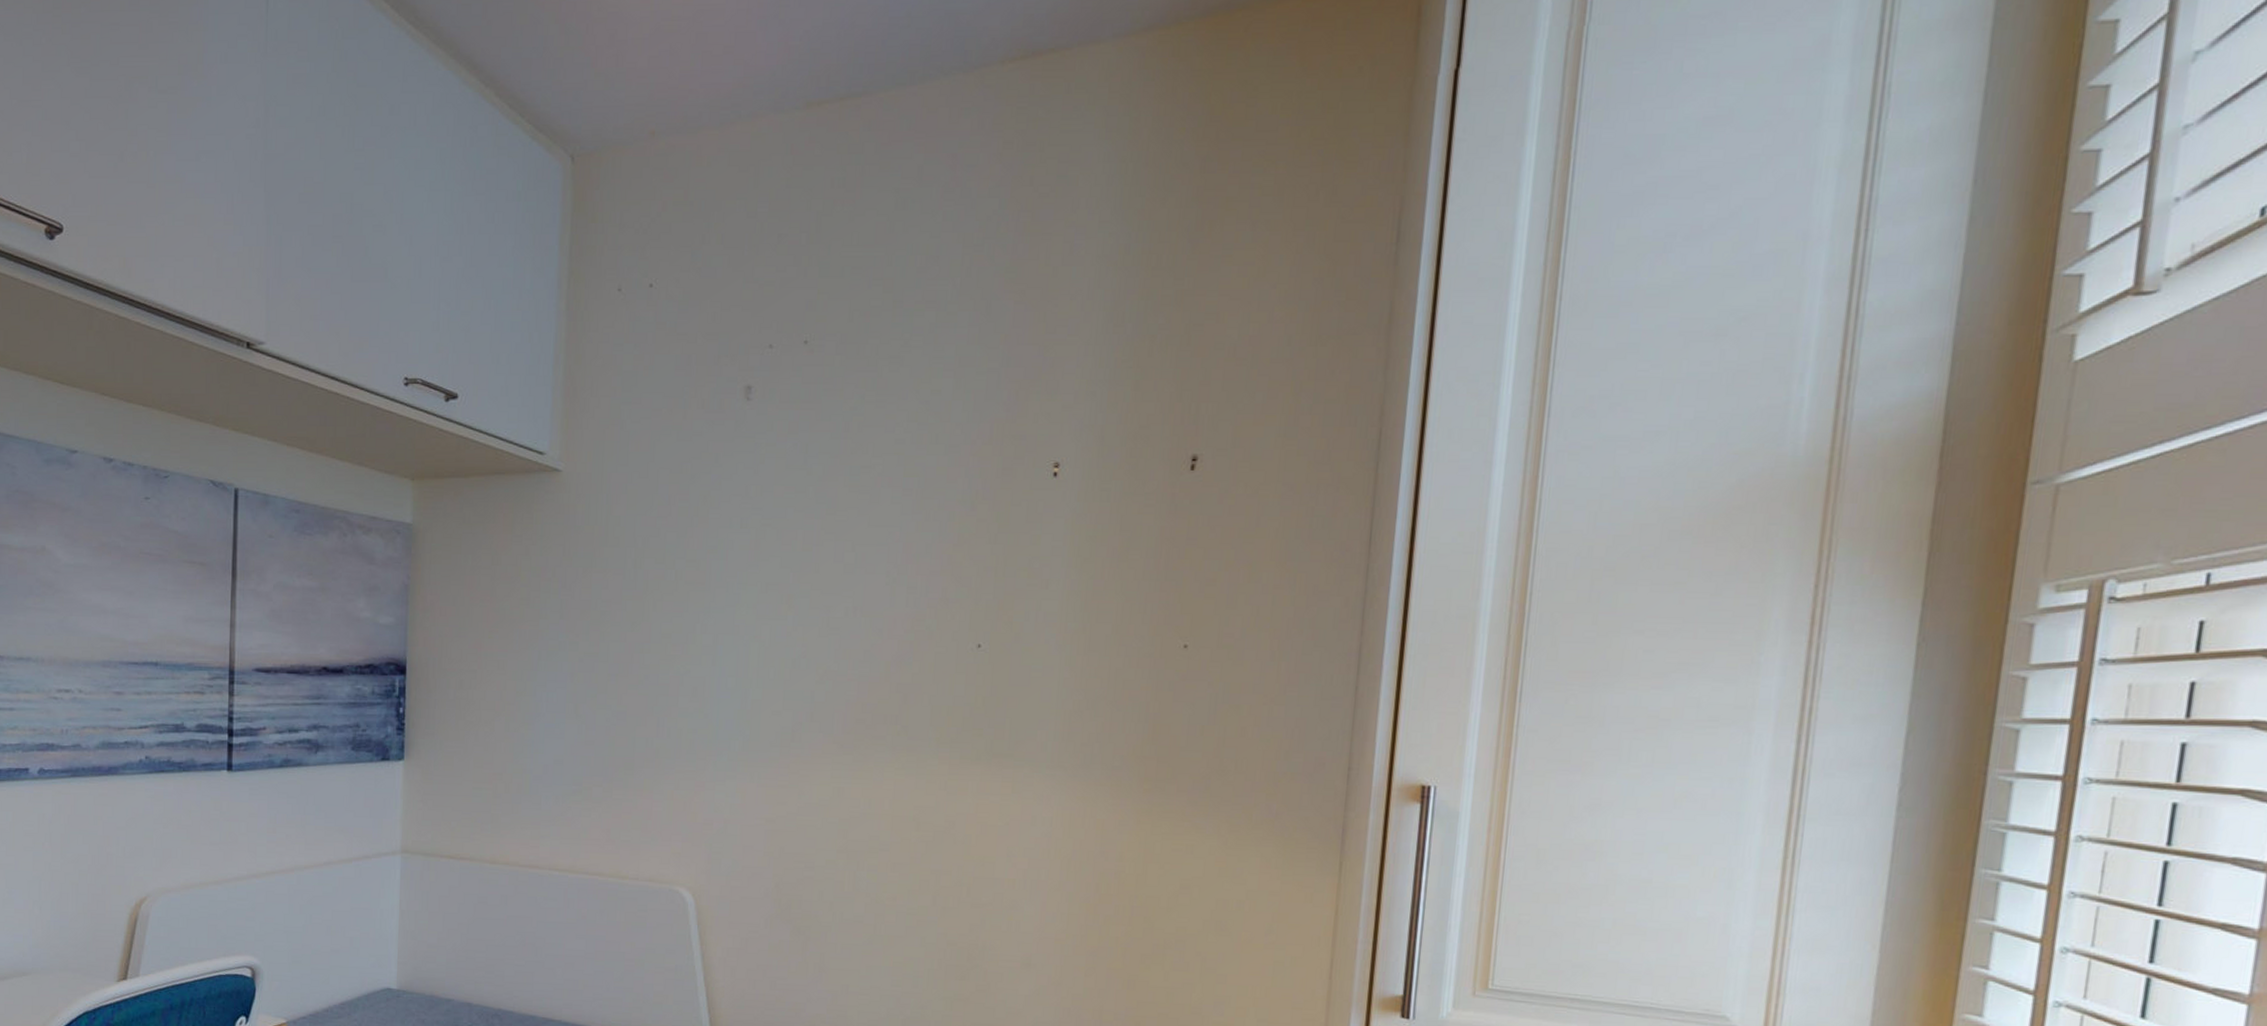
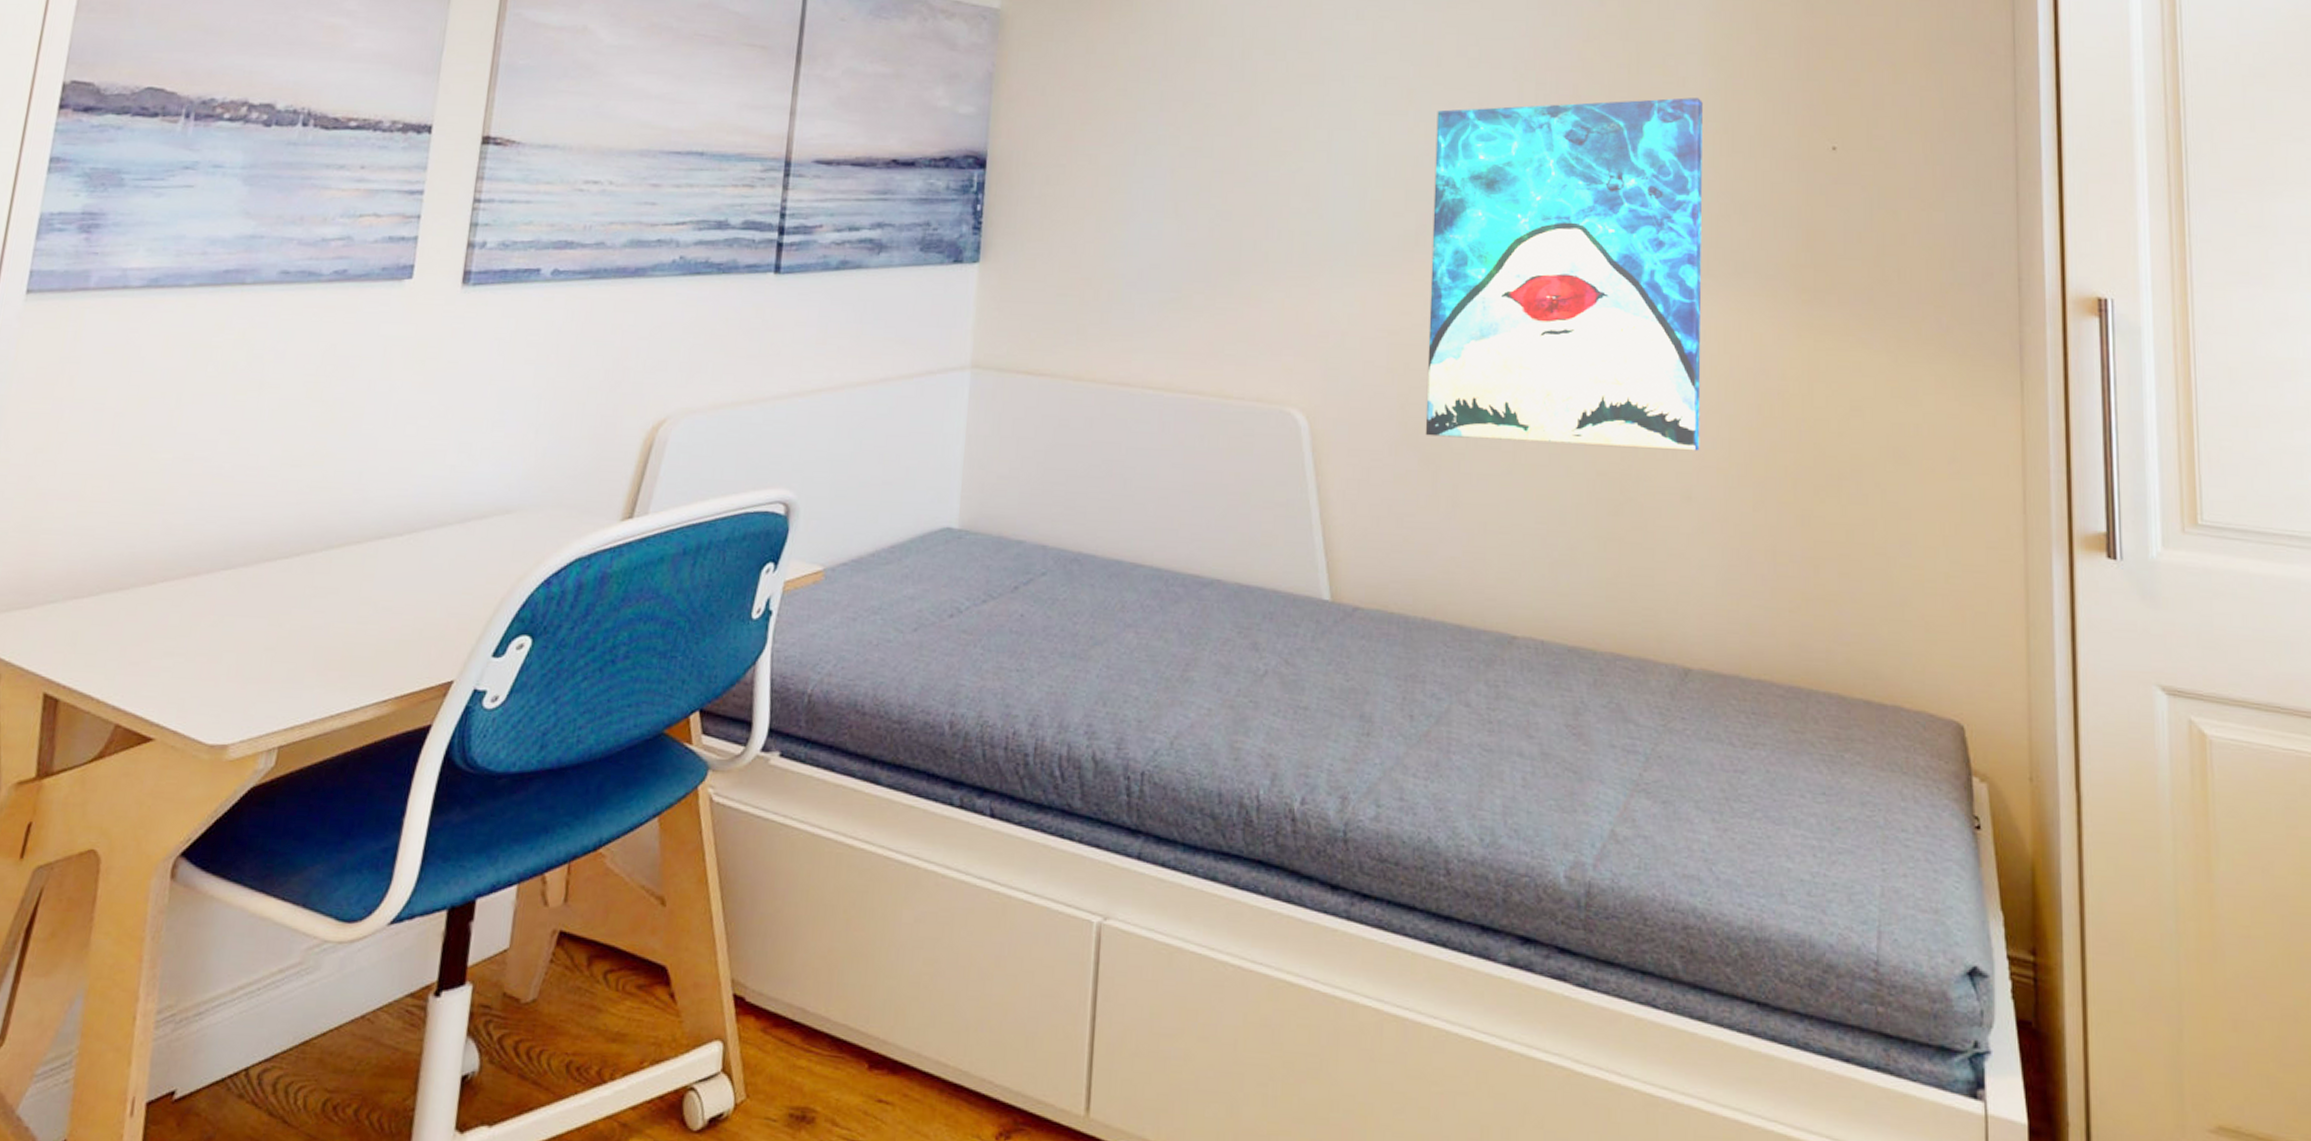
wall art: none [796,599,1064,925] -> present [1425,97,1703,452]

